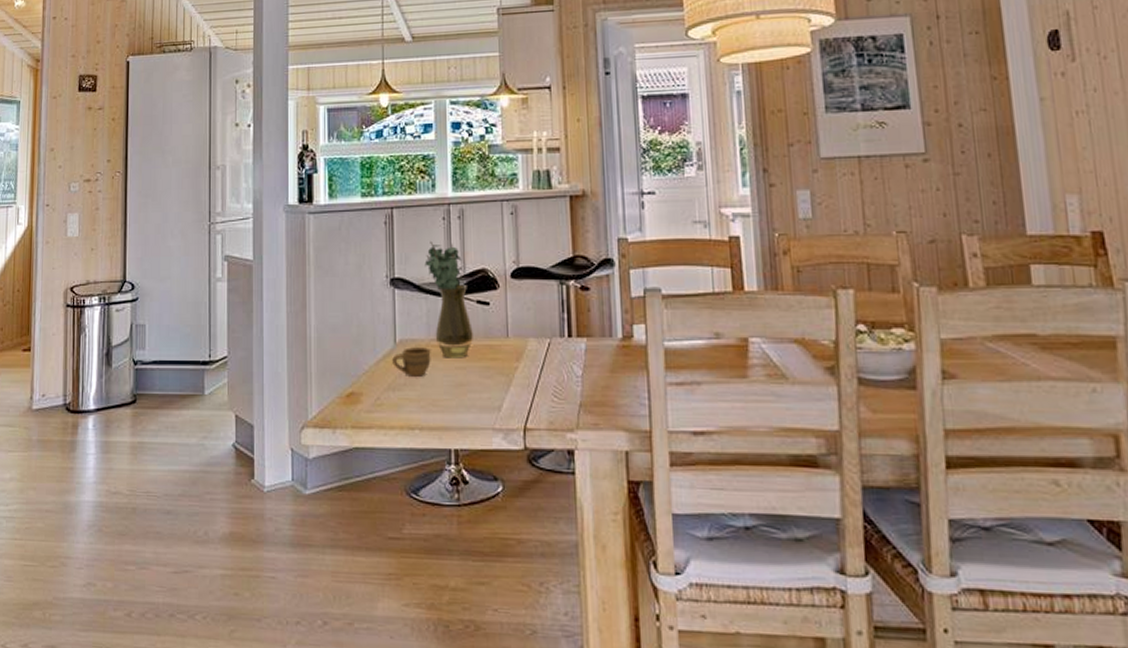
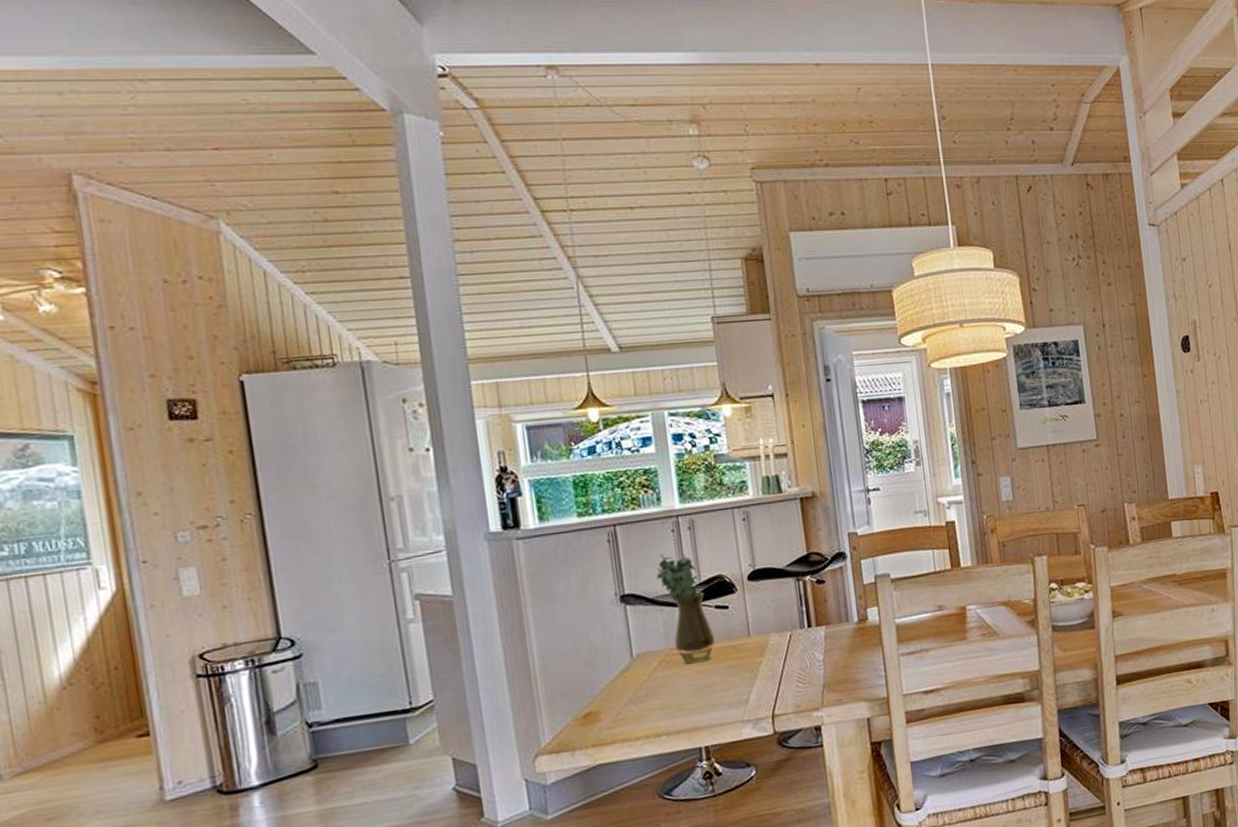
cup: present [392,347,431,377] -> none [630,657,673,687]

